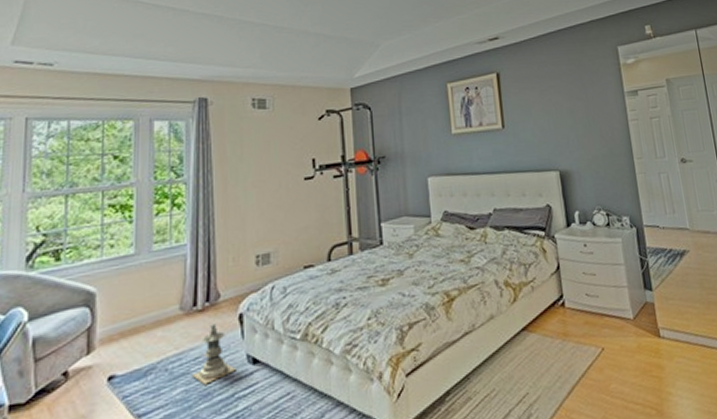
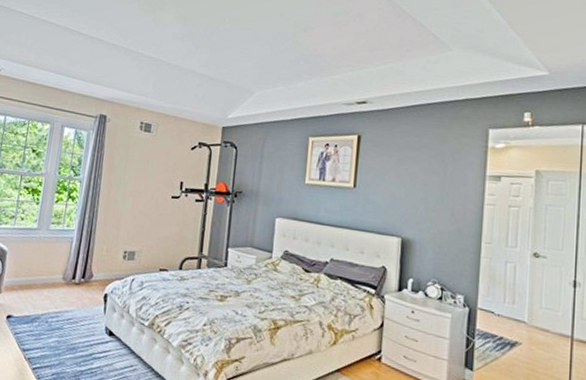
stone pagoda: present [192,323,236,385] -> none [64,296,96,341]

